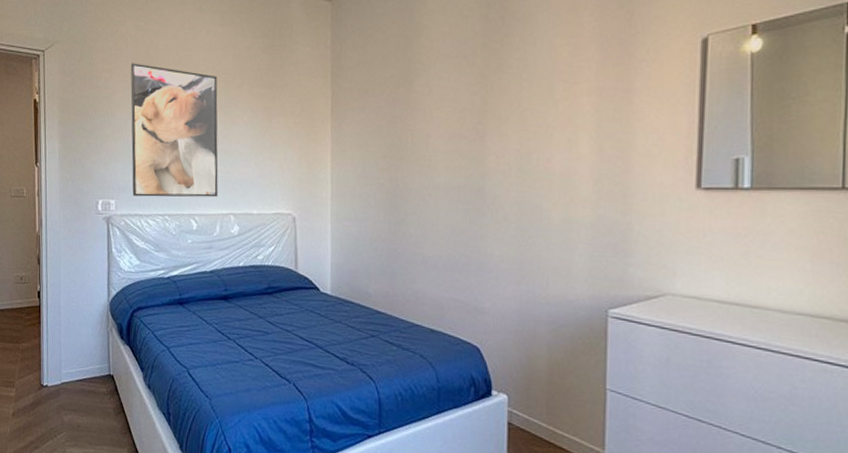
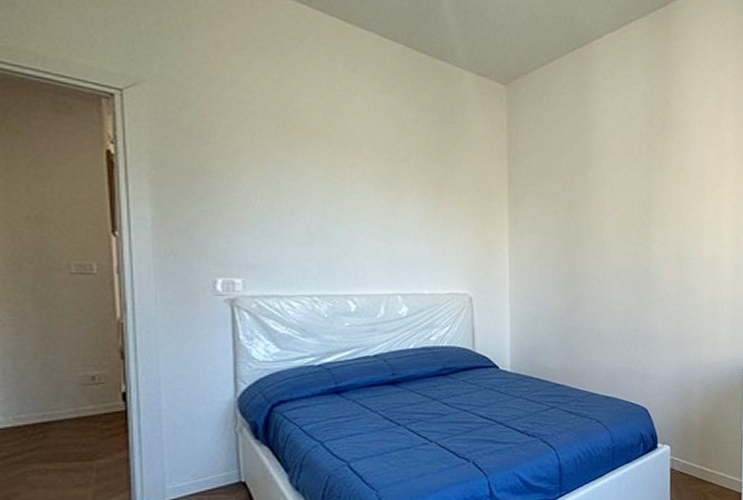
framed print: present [130,63,218,197] -> none [261,120,382,277]

